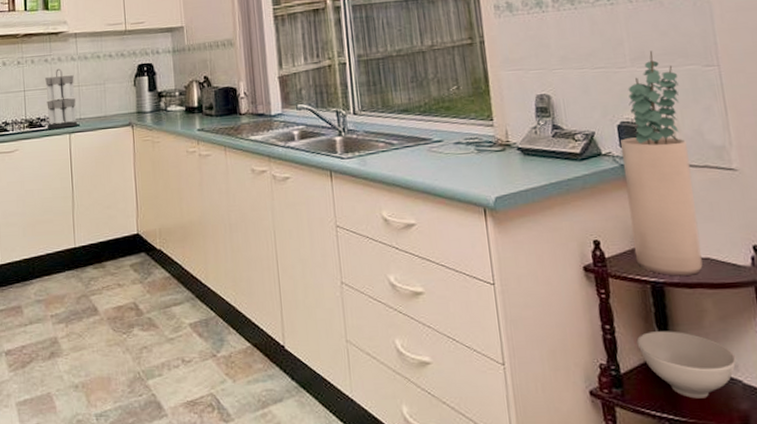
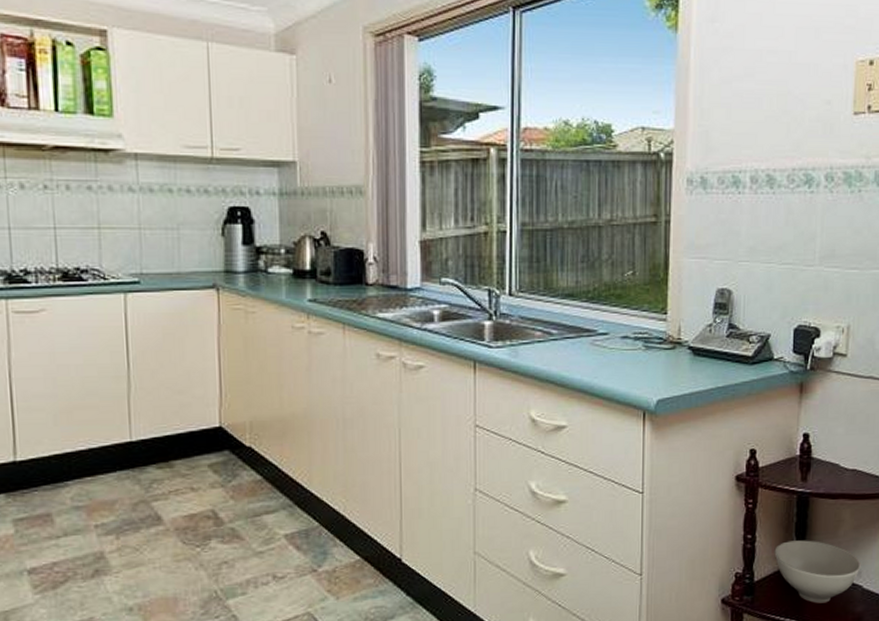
spice rack: present [45,68,78,129] -> none [88,201,138,285]
vase: present [620,50,703,276] -> none [787,249,863,487]

